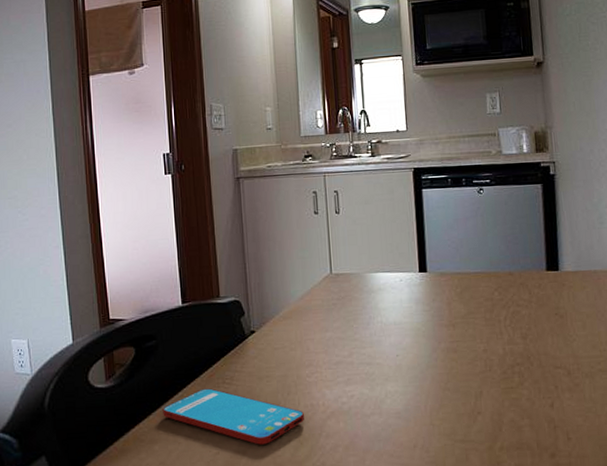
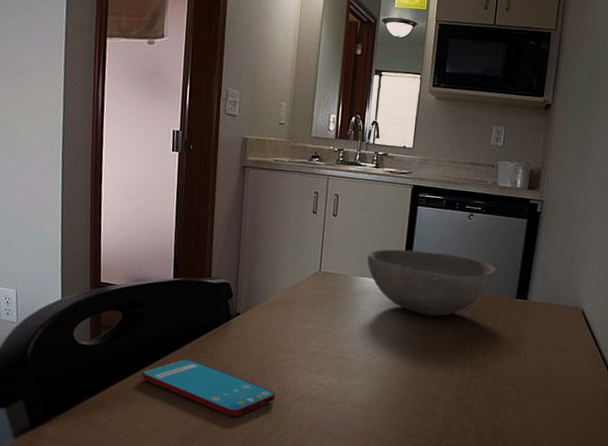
bowl: none [378,234,520,304] -> present [367,249,497,316]

